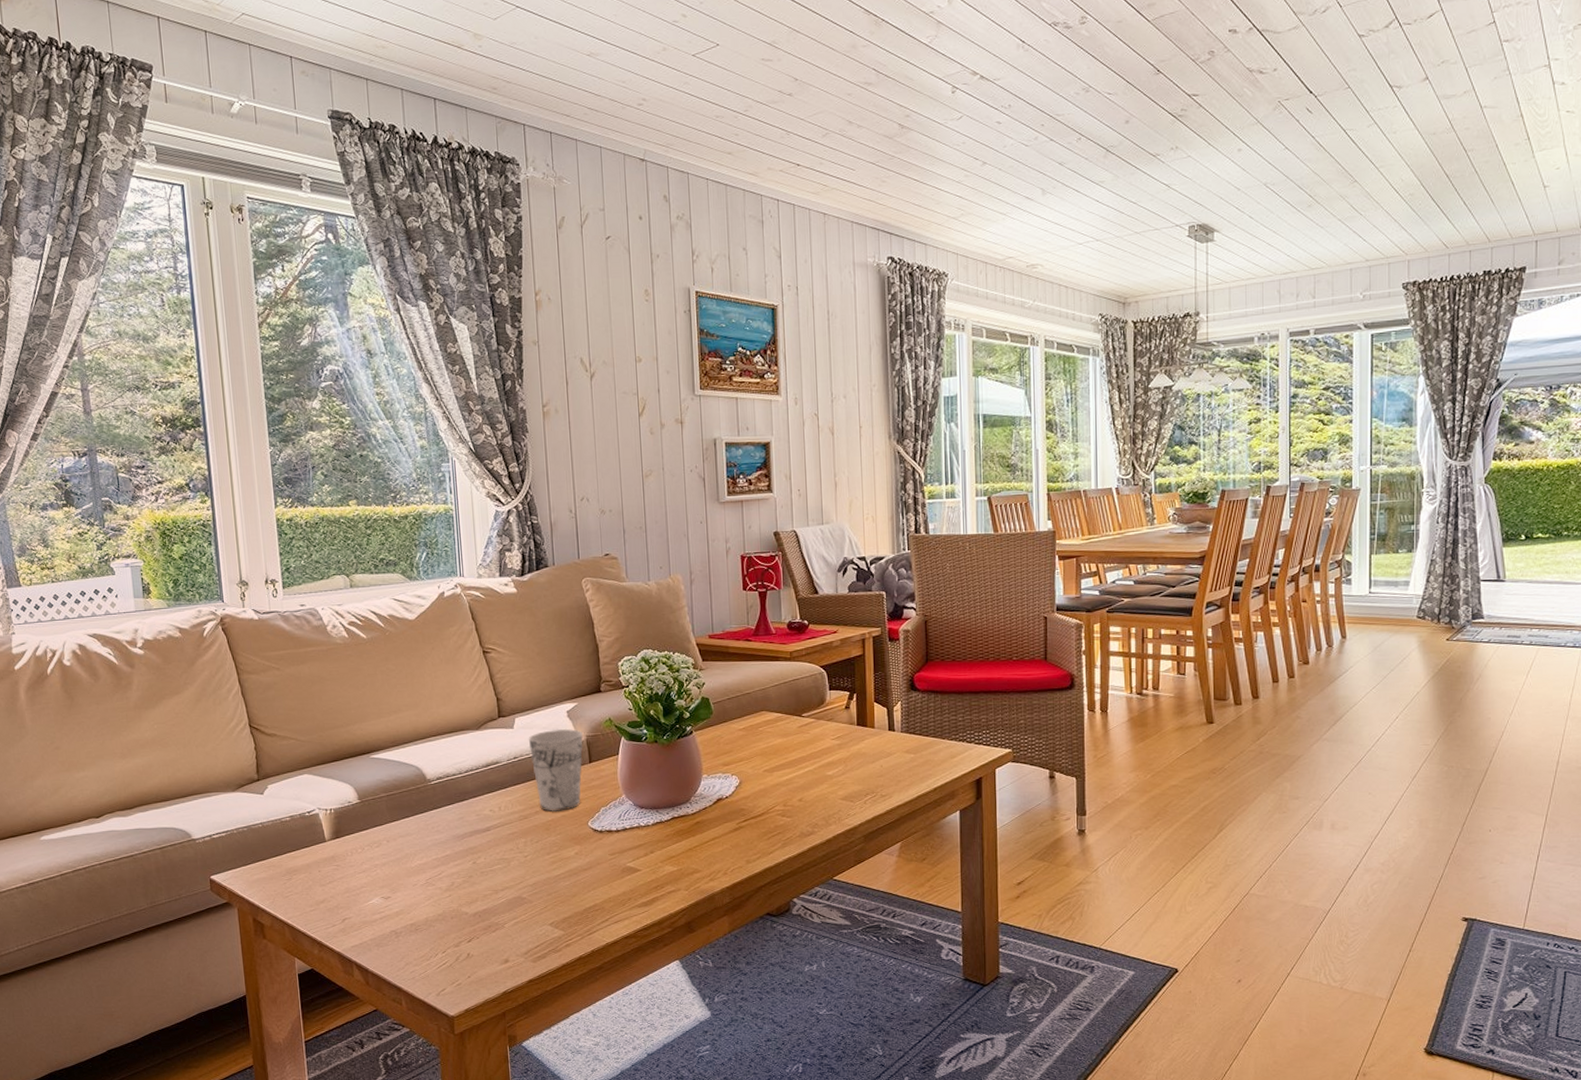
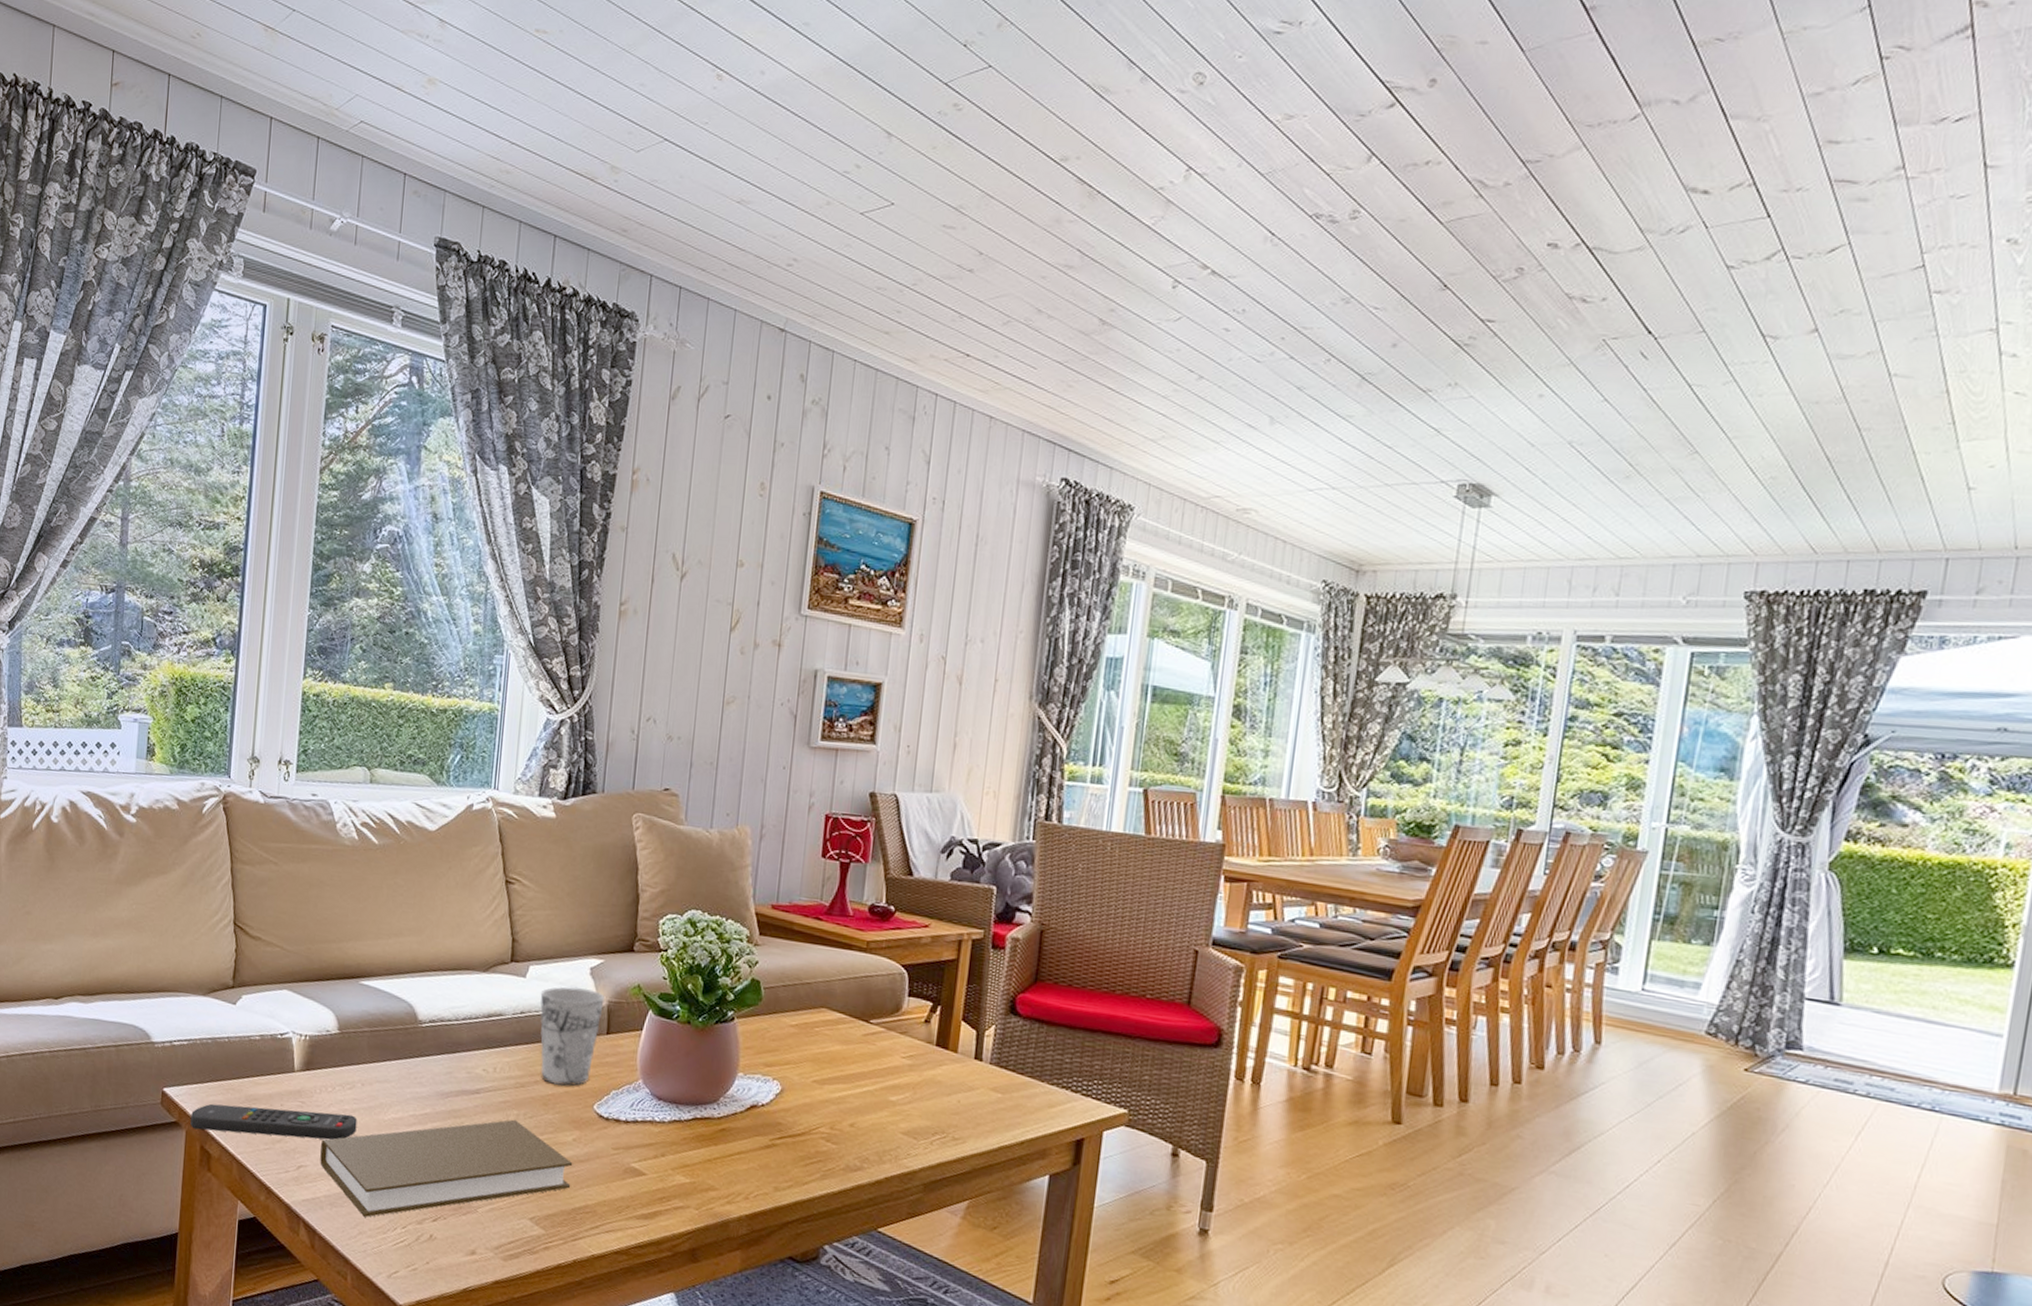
remote control: none [240,868,389,906] -> present [190,1103,357,1140]
book: none [360,846,580,950] -> present [320,1119,573,1217]

